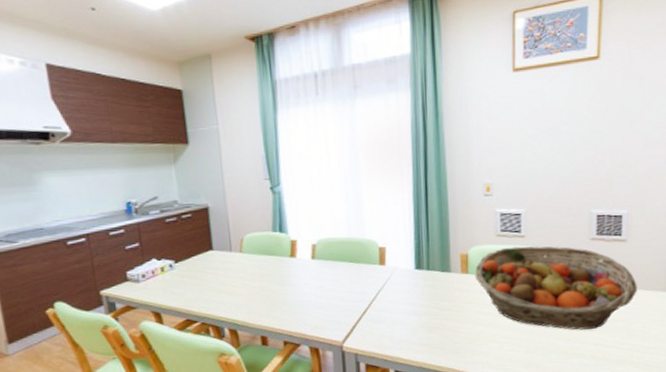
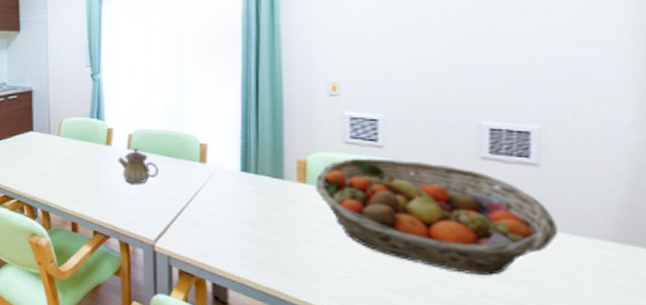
teapot: none [303,257,343,292] -> present [117,148,159,184]

